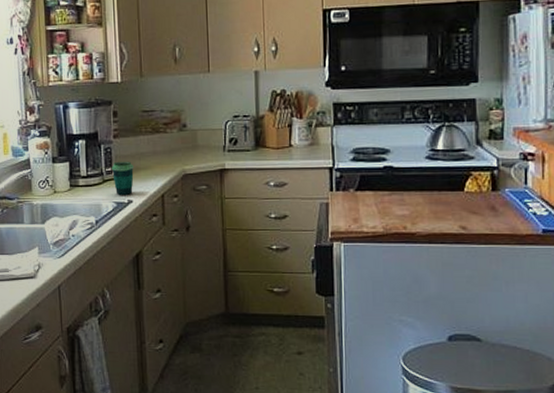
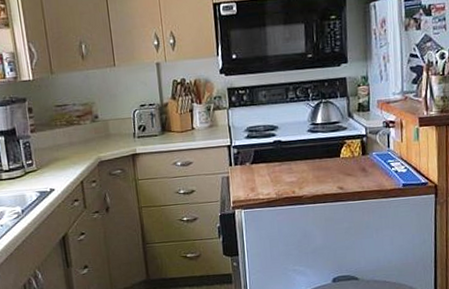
cup: present [111,161,134,195] -> none [31,153,54,185]

